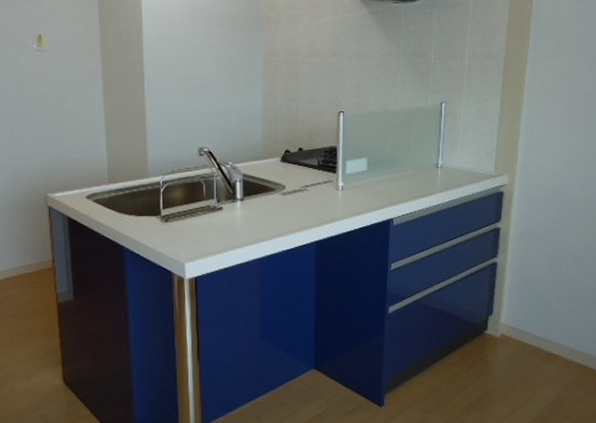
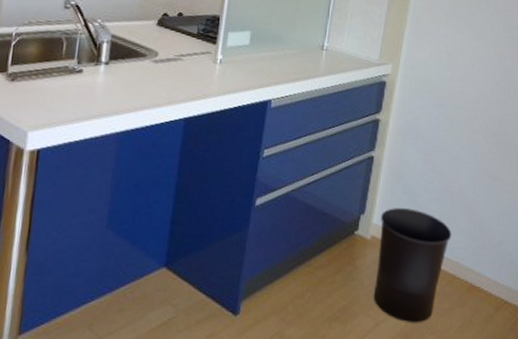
waste bin: none [507,308,582,410] -> present [373,208,452,323]

